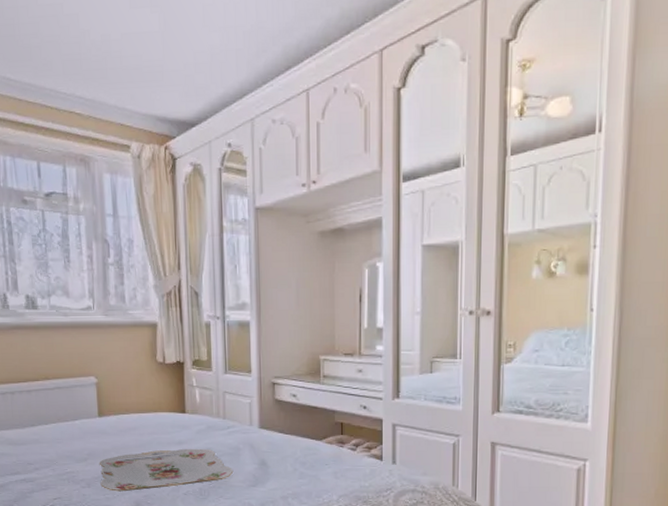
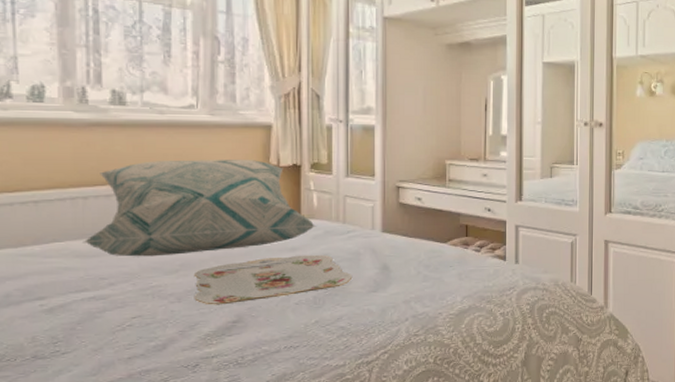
decorative pillow: none [13,358,200,446] -> present [83,160,317,257]

